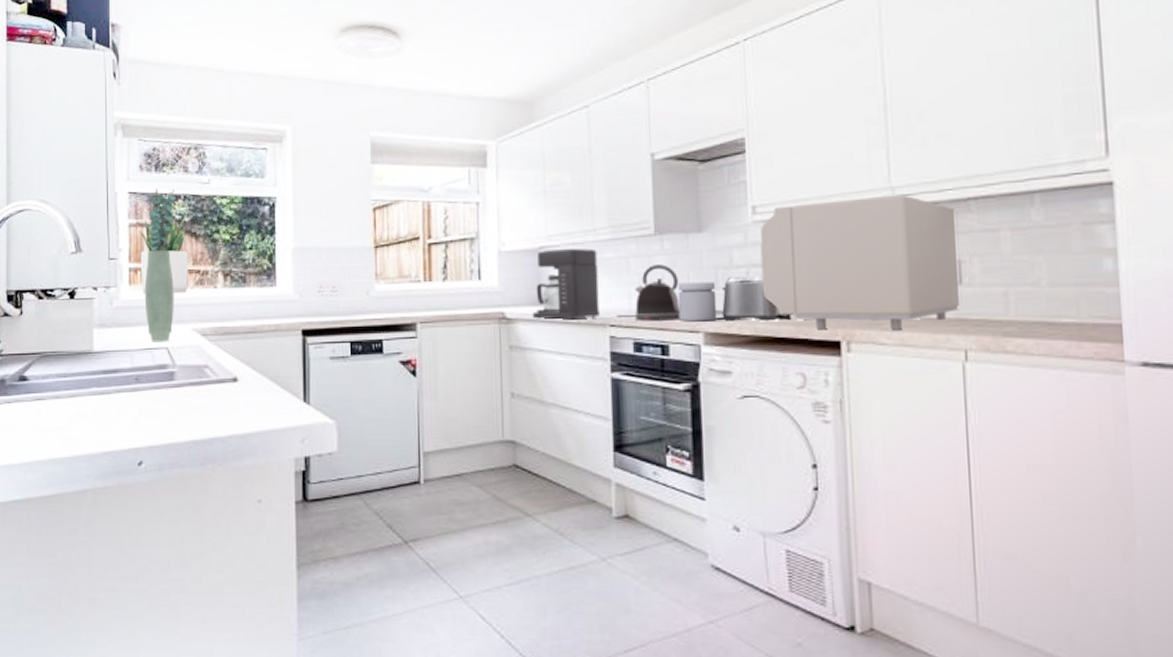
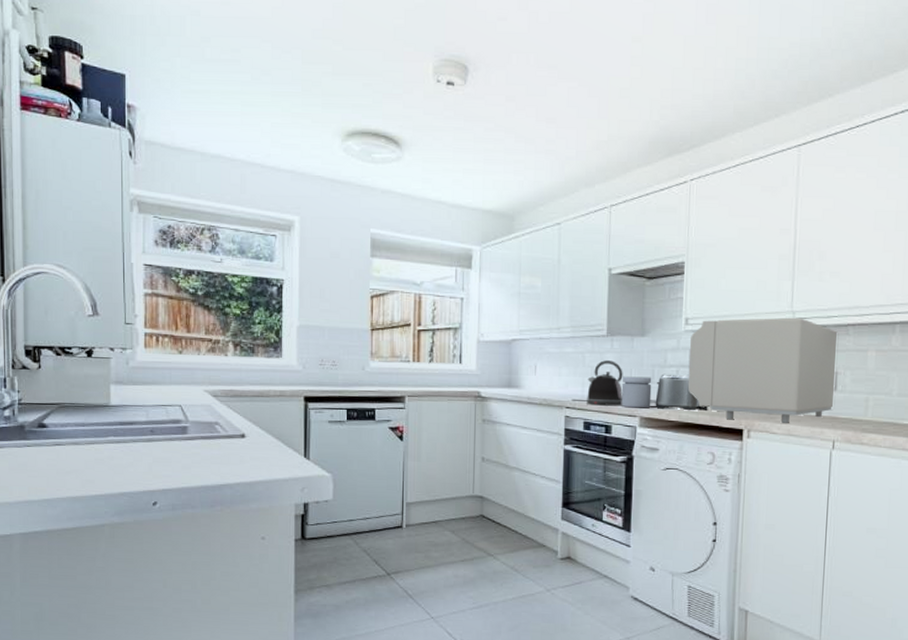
planter: present [139,210,188,295] -> none [154,283,201,359]
vase: present [144,188,176,341] -> none [159,263,190,399]
coffee maker: present [532,248,601,320] -> none [503,342,559,401]

